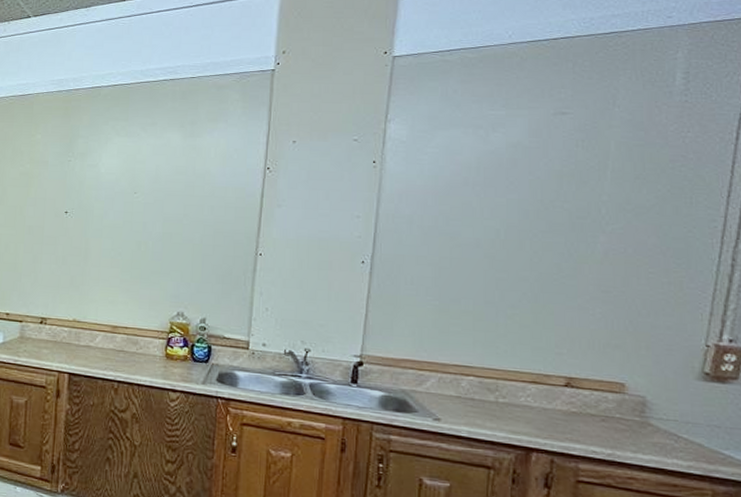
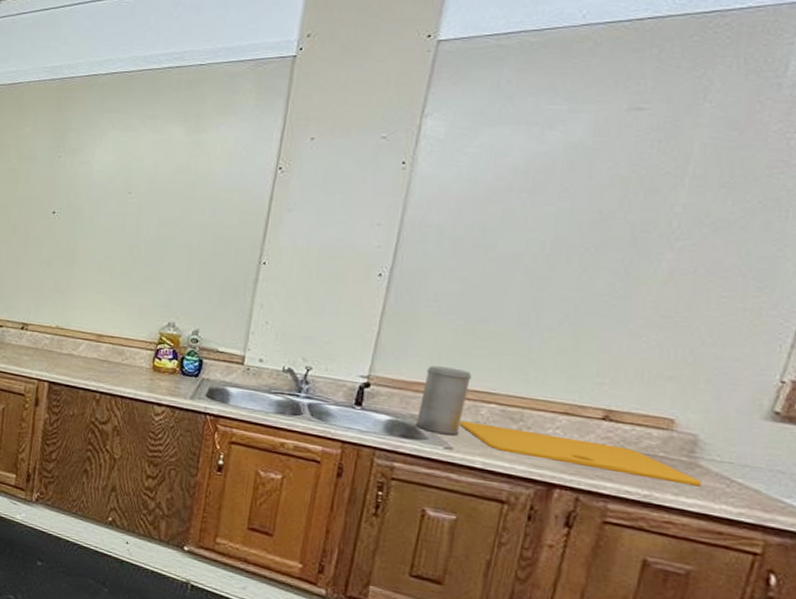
canister: none [405,343,450,408] -> present [415,365,471,436]
cutting board: none [444,393,654,444] -> present [459,421,702,487]

